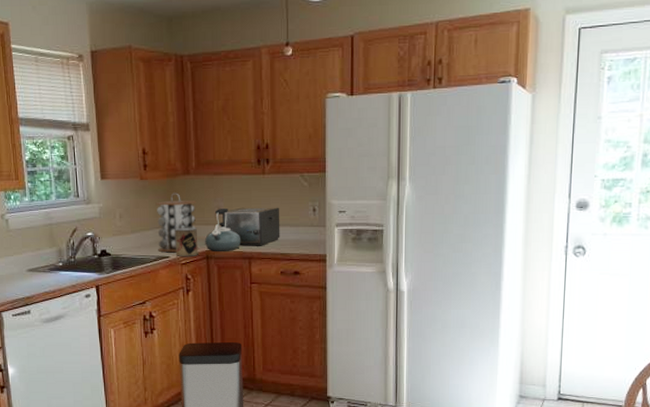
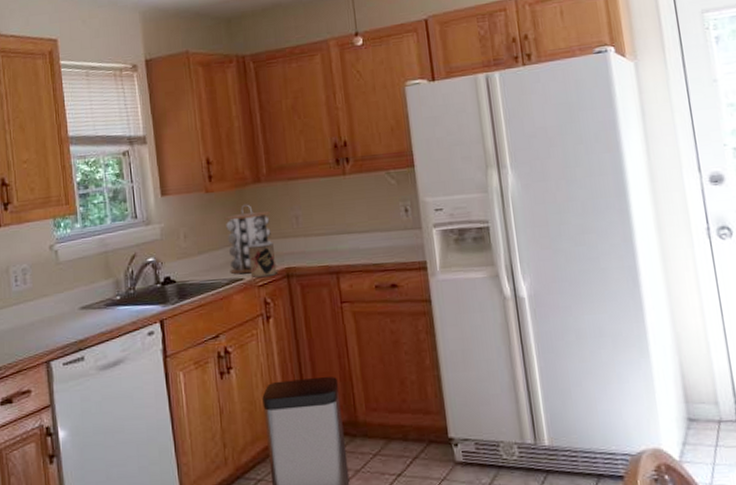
kettle: present [204,209,242,252] -> none [283,217,326,269]
toaster: present [222,207,280,246] -> none [301,210,371,260]

